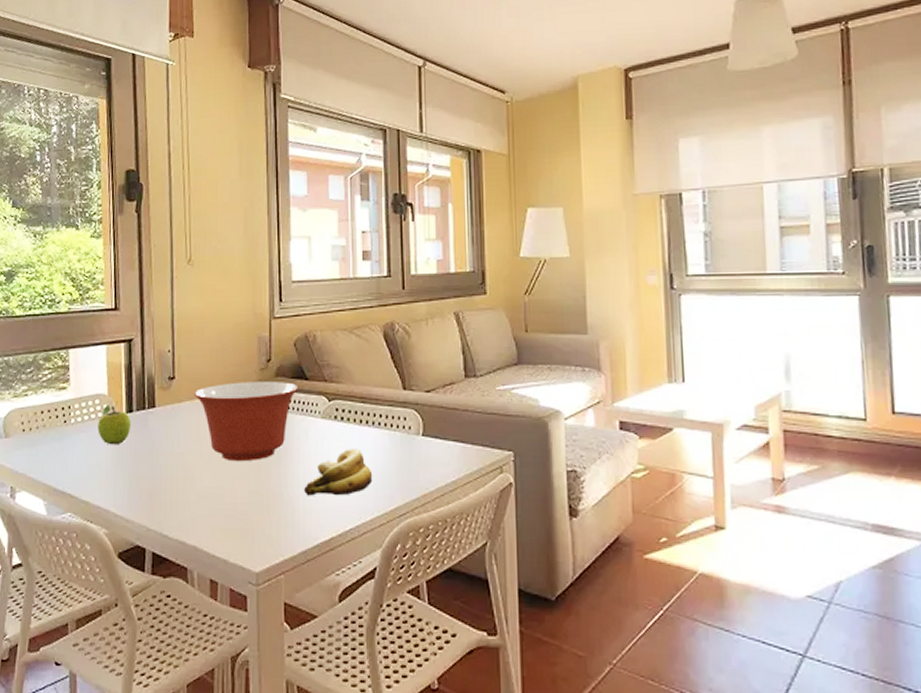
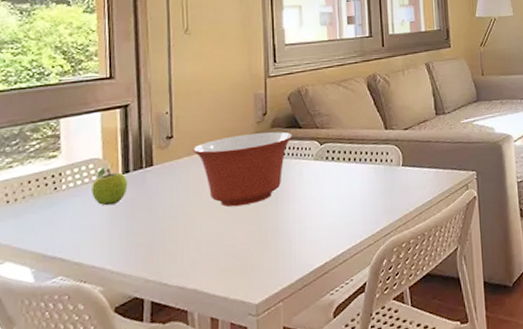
banana: present [304,449,373,496] -> none [300,183,361,229]

